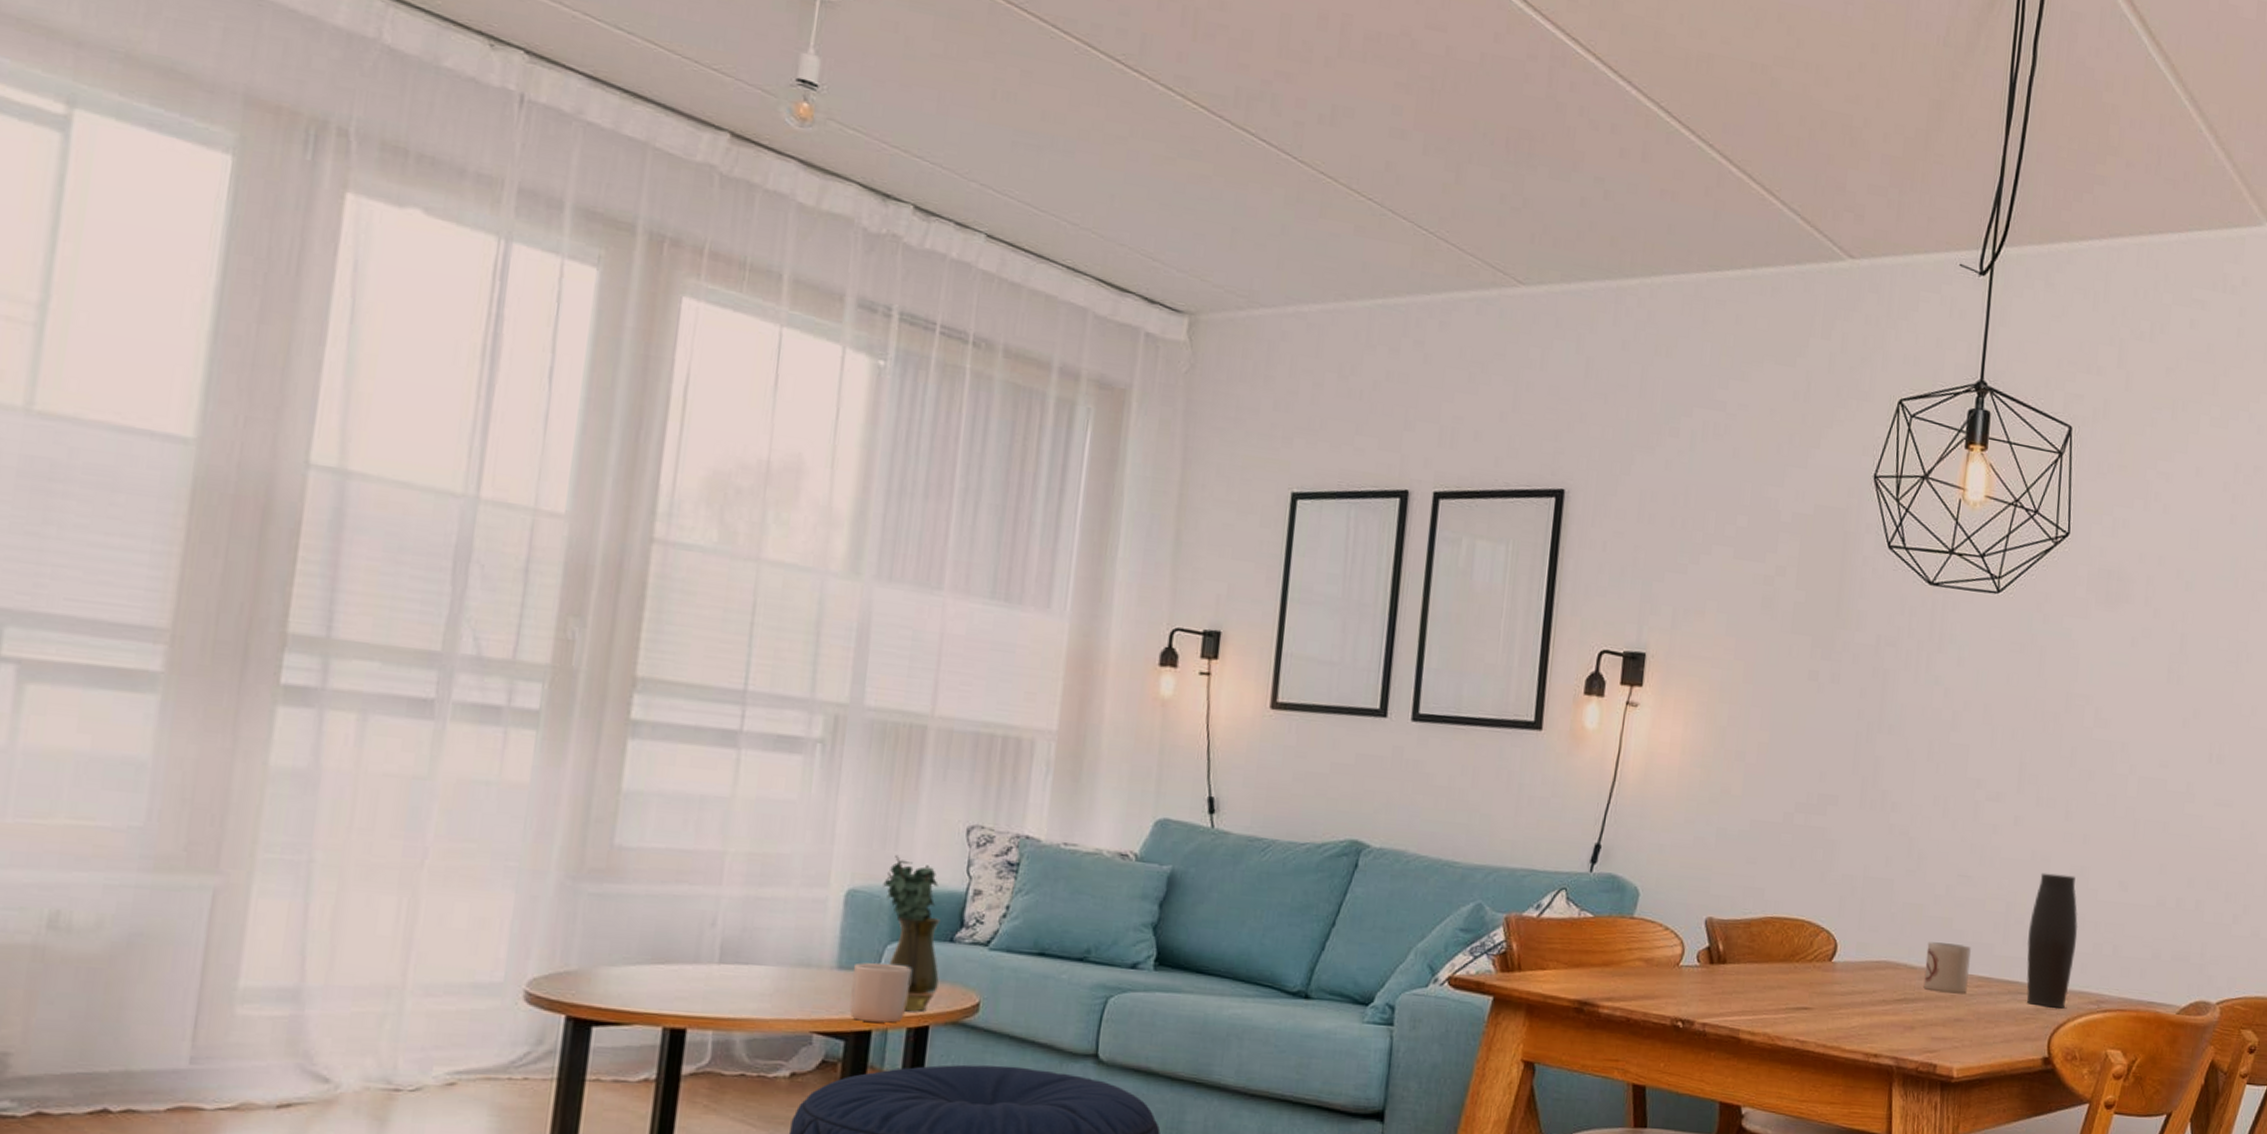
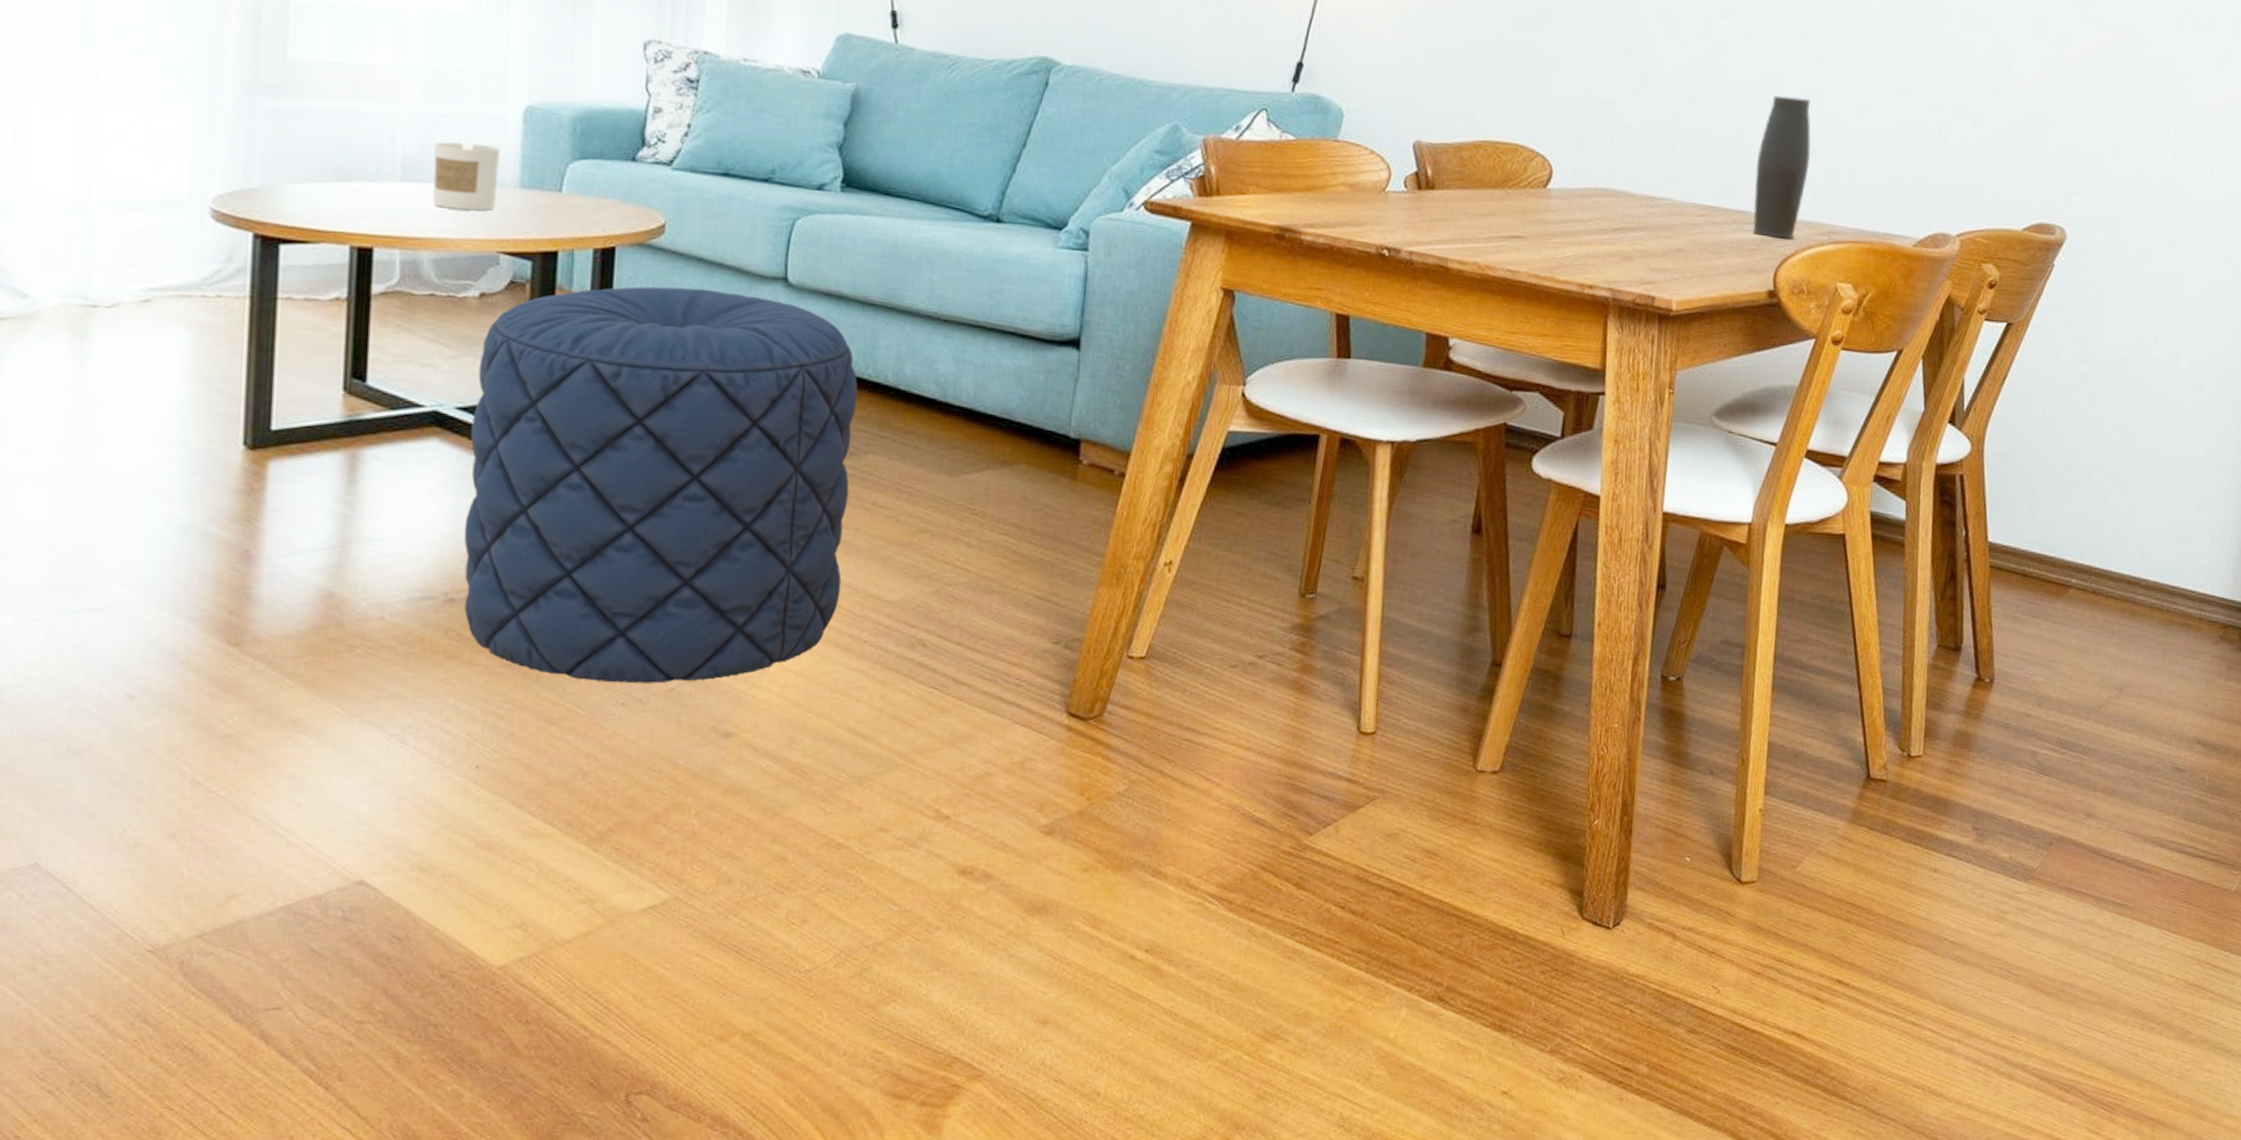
candle: none [749,917,820,992] -> present [432,134,500,211]
mug: present [849,962,912,1023] -> none [535,181,595,244]
vase: present [883,854,941,1011] -> none [561,70,623,232]
cup: present [1923,942,1971,994] -> none [1643,168,1695,224]

